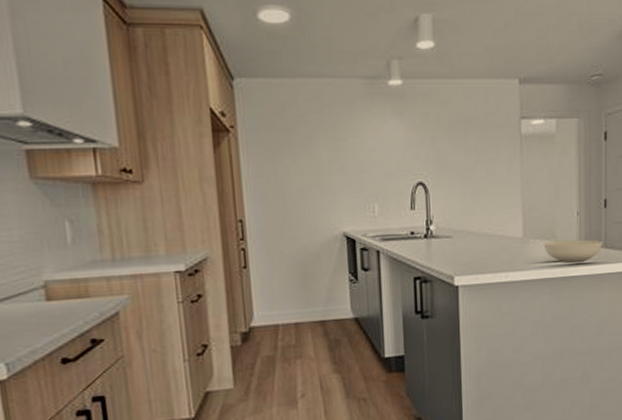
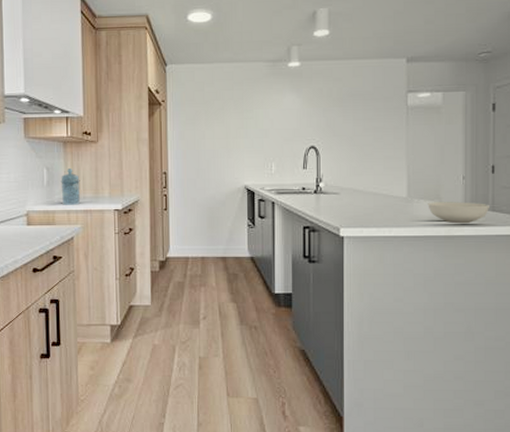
canister: none [92,220,126,270] -> present [61,169,81,205]

